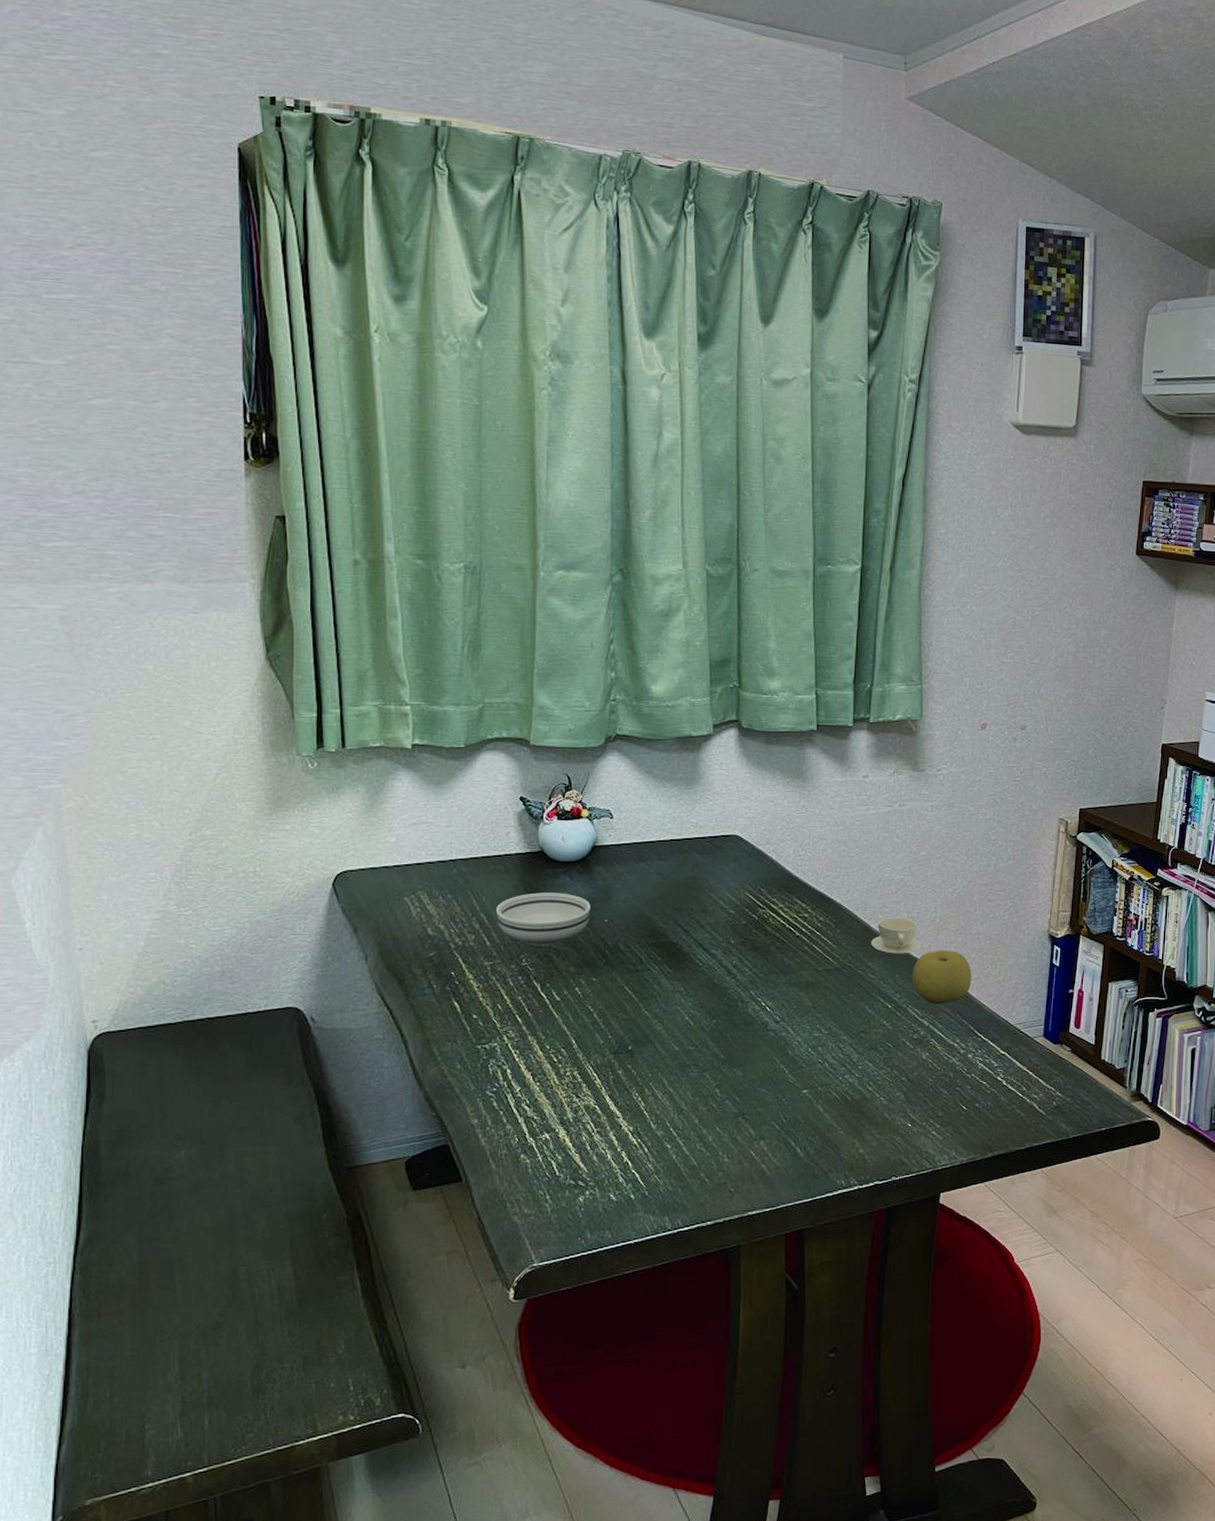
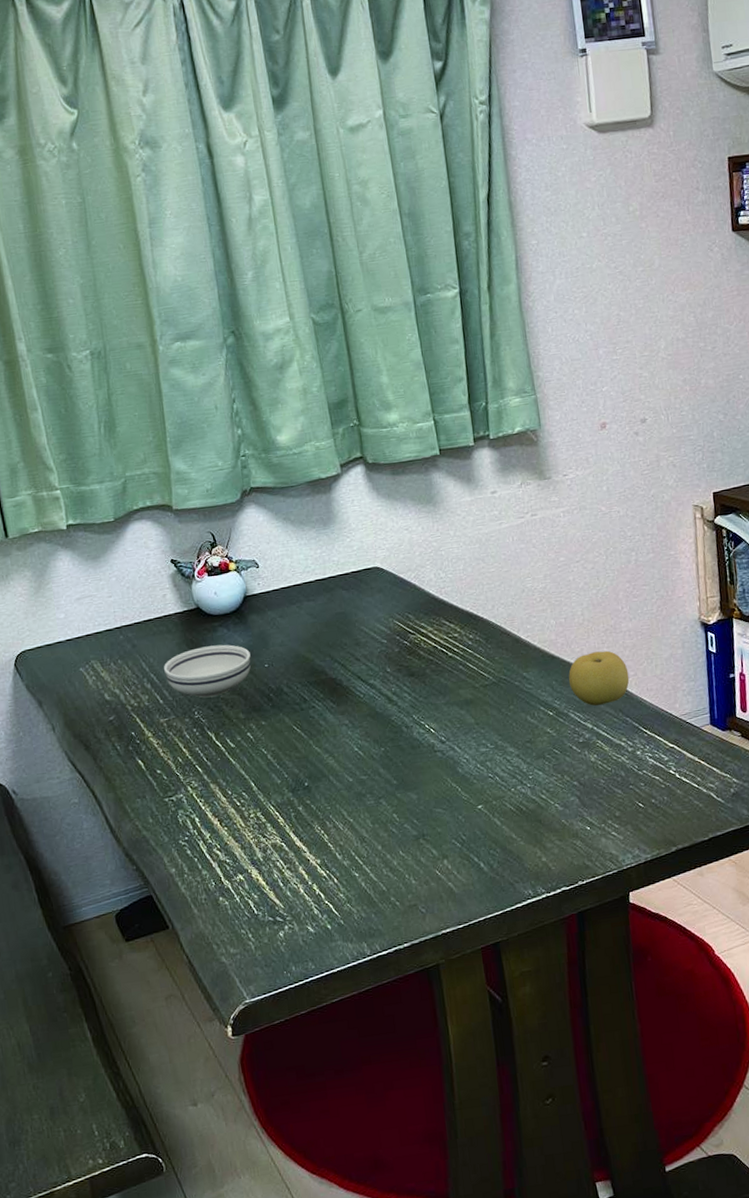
teacup: present [870,916,923,954] -> none [522,624,575,661]

